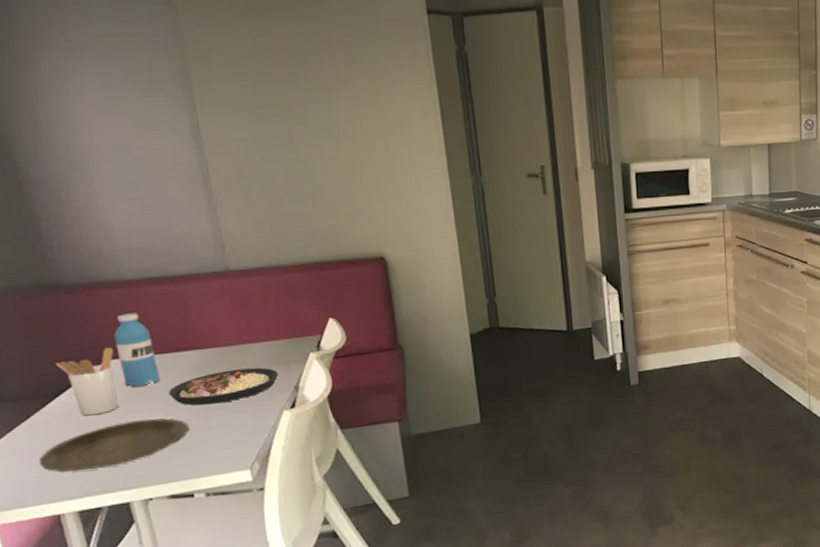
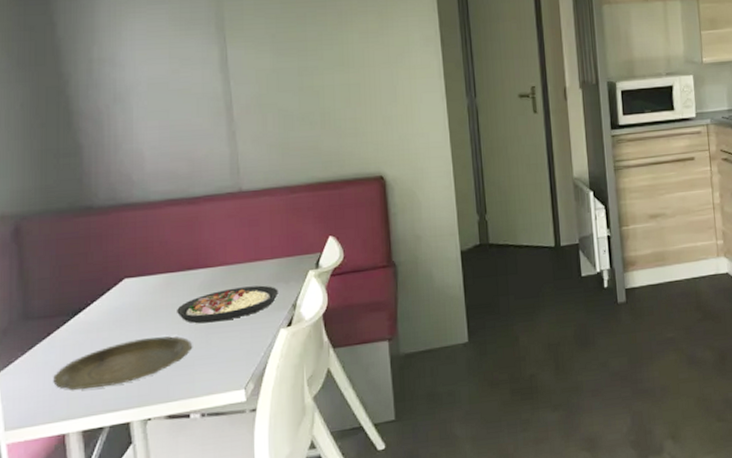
utensil holder: present [55,347,118,416] -> none [79,266,131,334]
water bottle: present [114,313,160,387] -> none [134,233,170,305]

